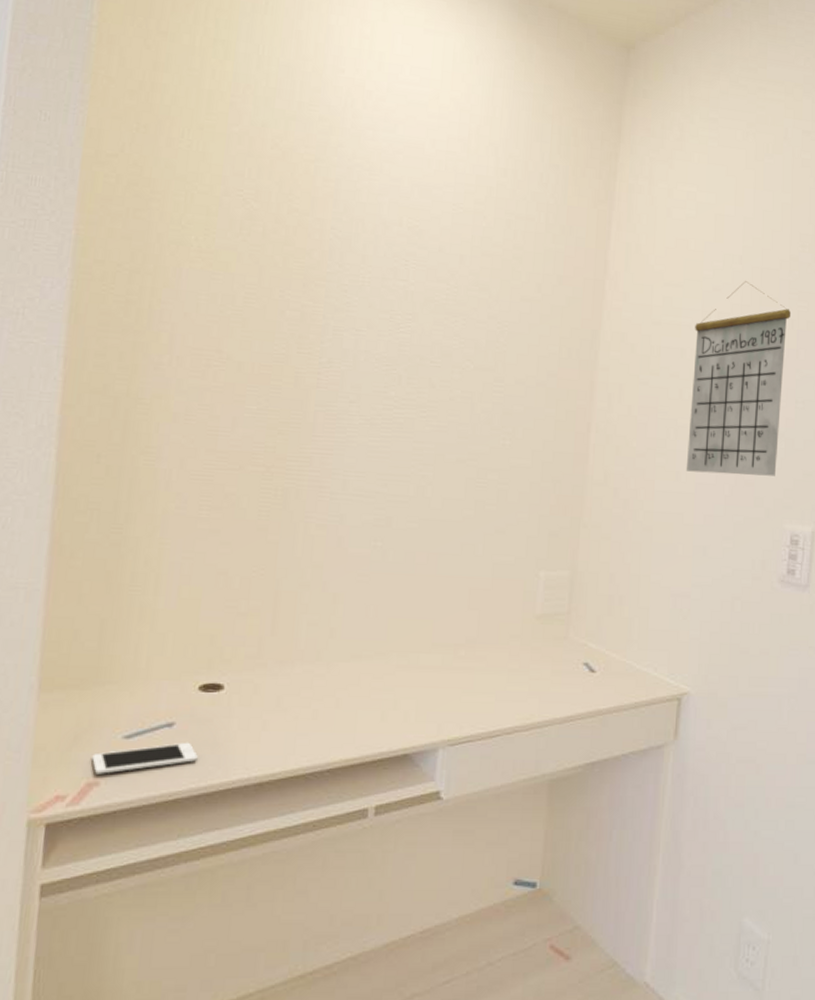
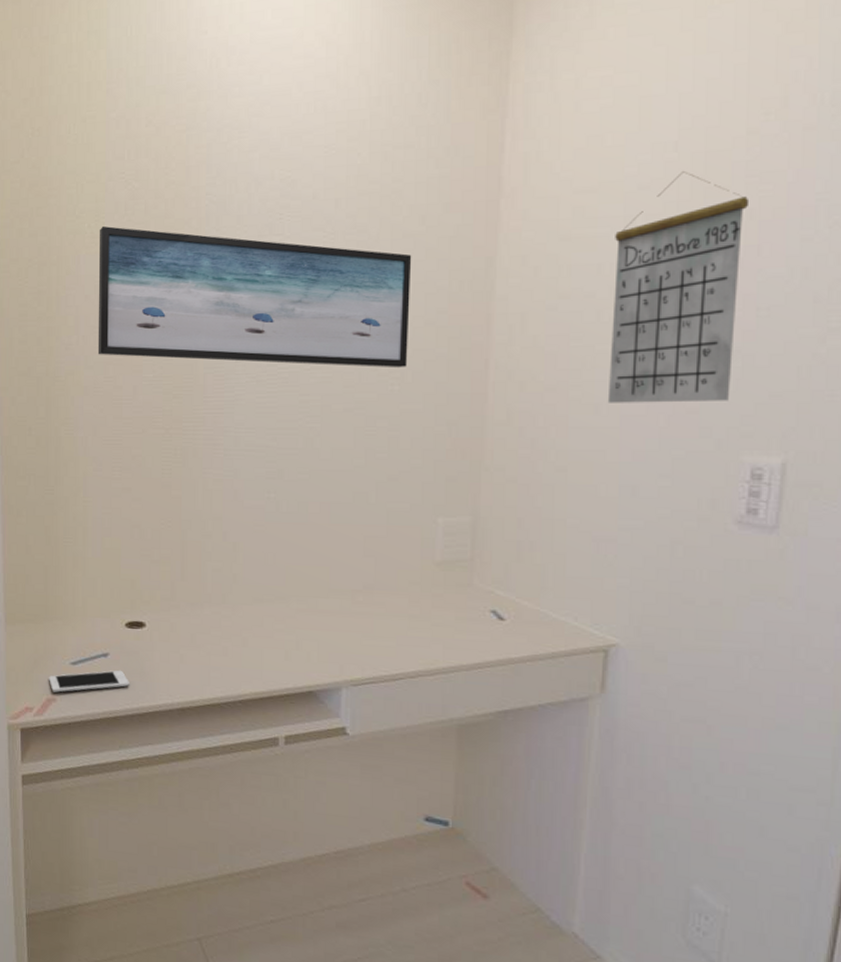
wall art: none [193,242,528,424] -> present [97,226,412,368]

